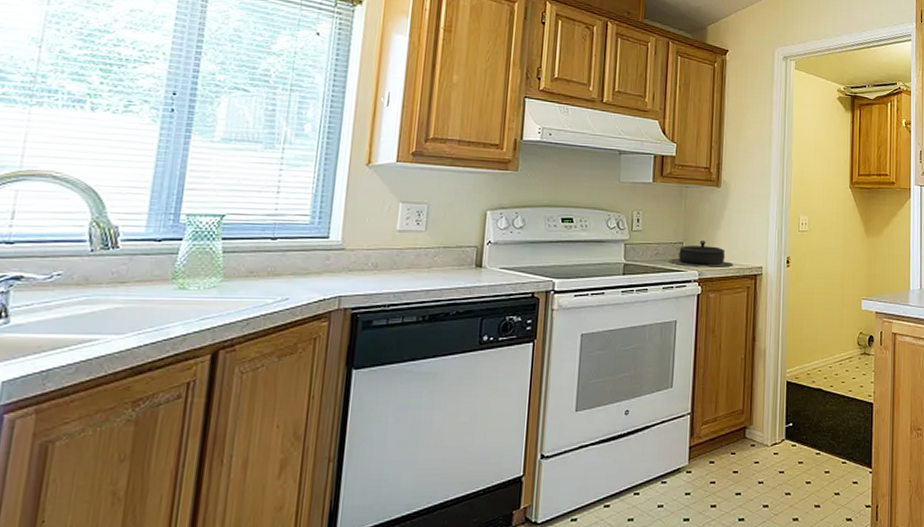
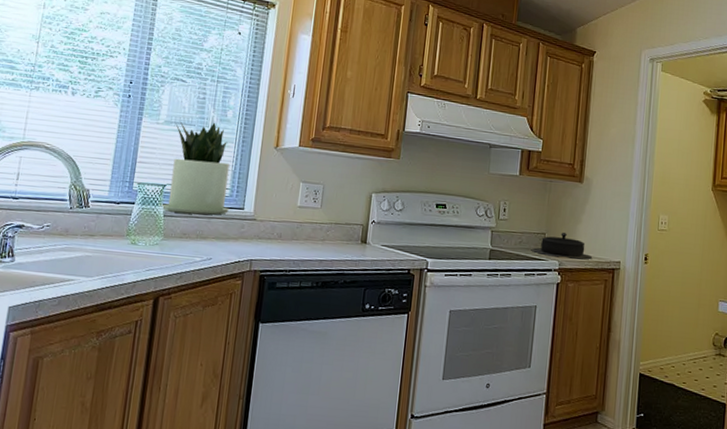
planter: none [219,139,311,248] -> present [161,122,230,215]

